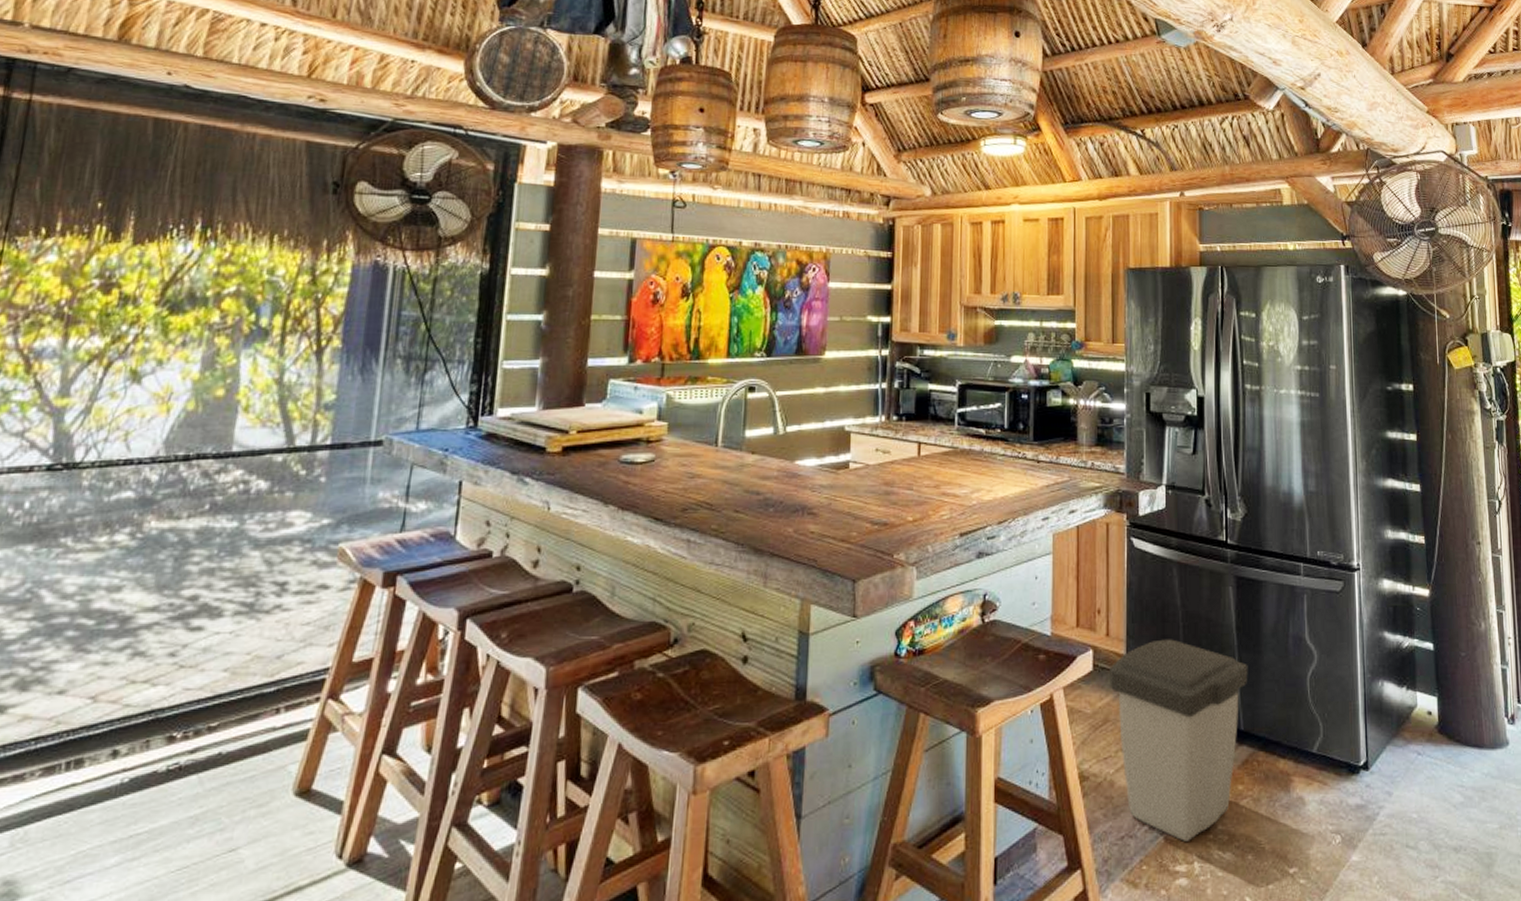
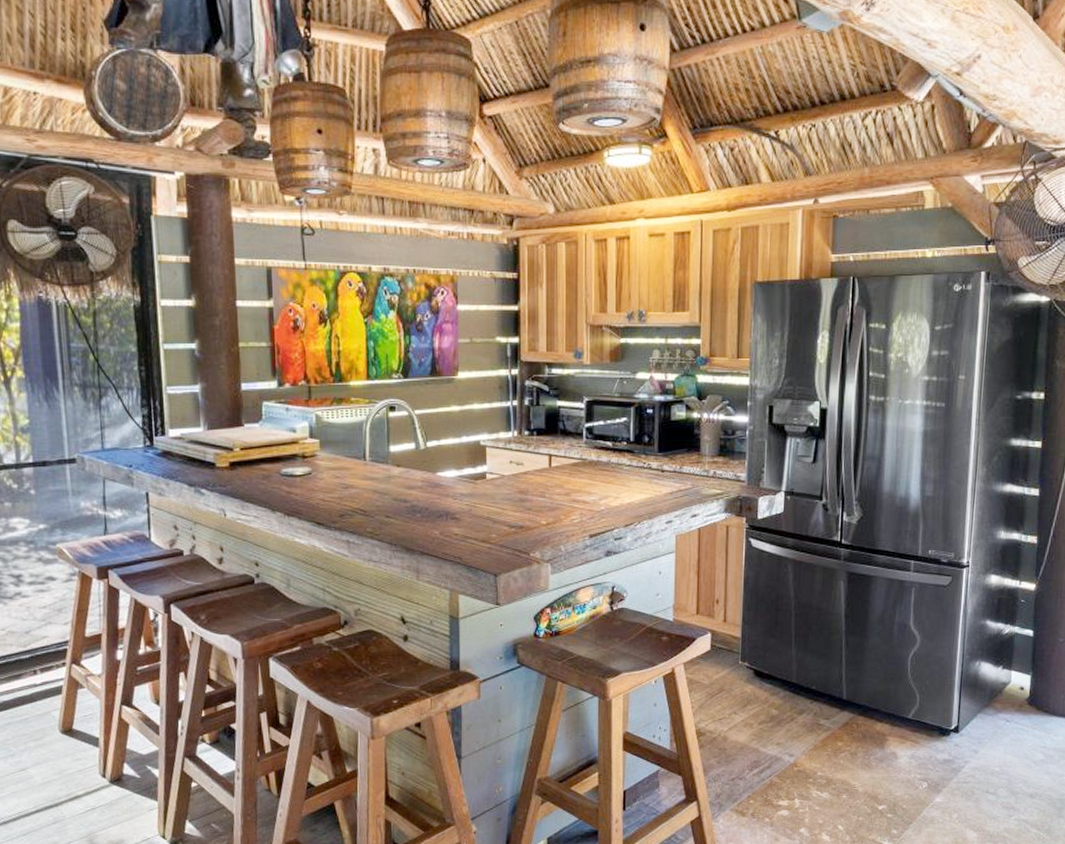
trash can: present [1110,639,1248,841] -> none [725,625,854,783]

